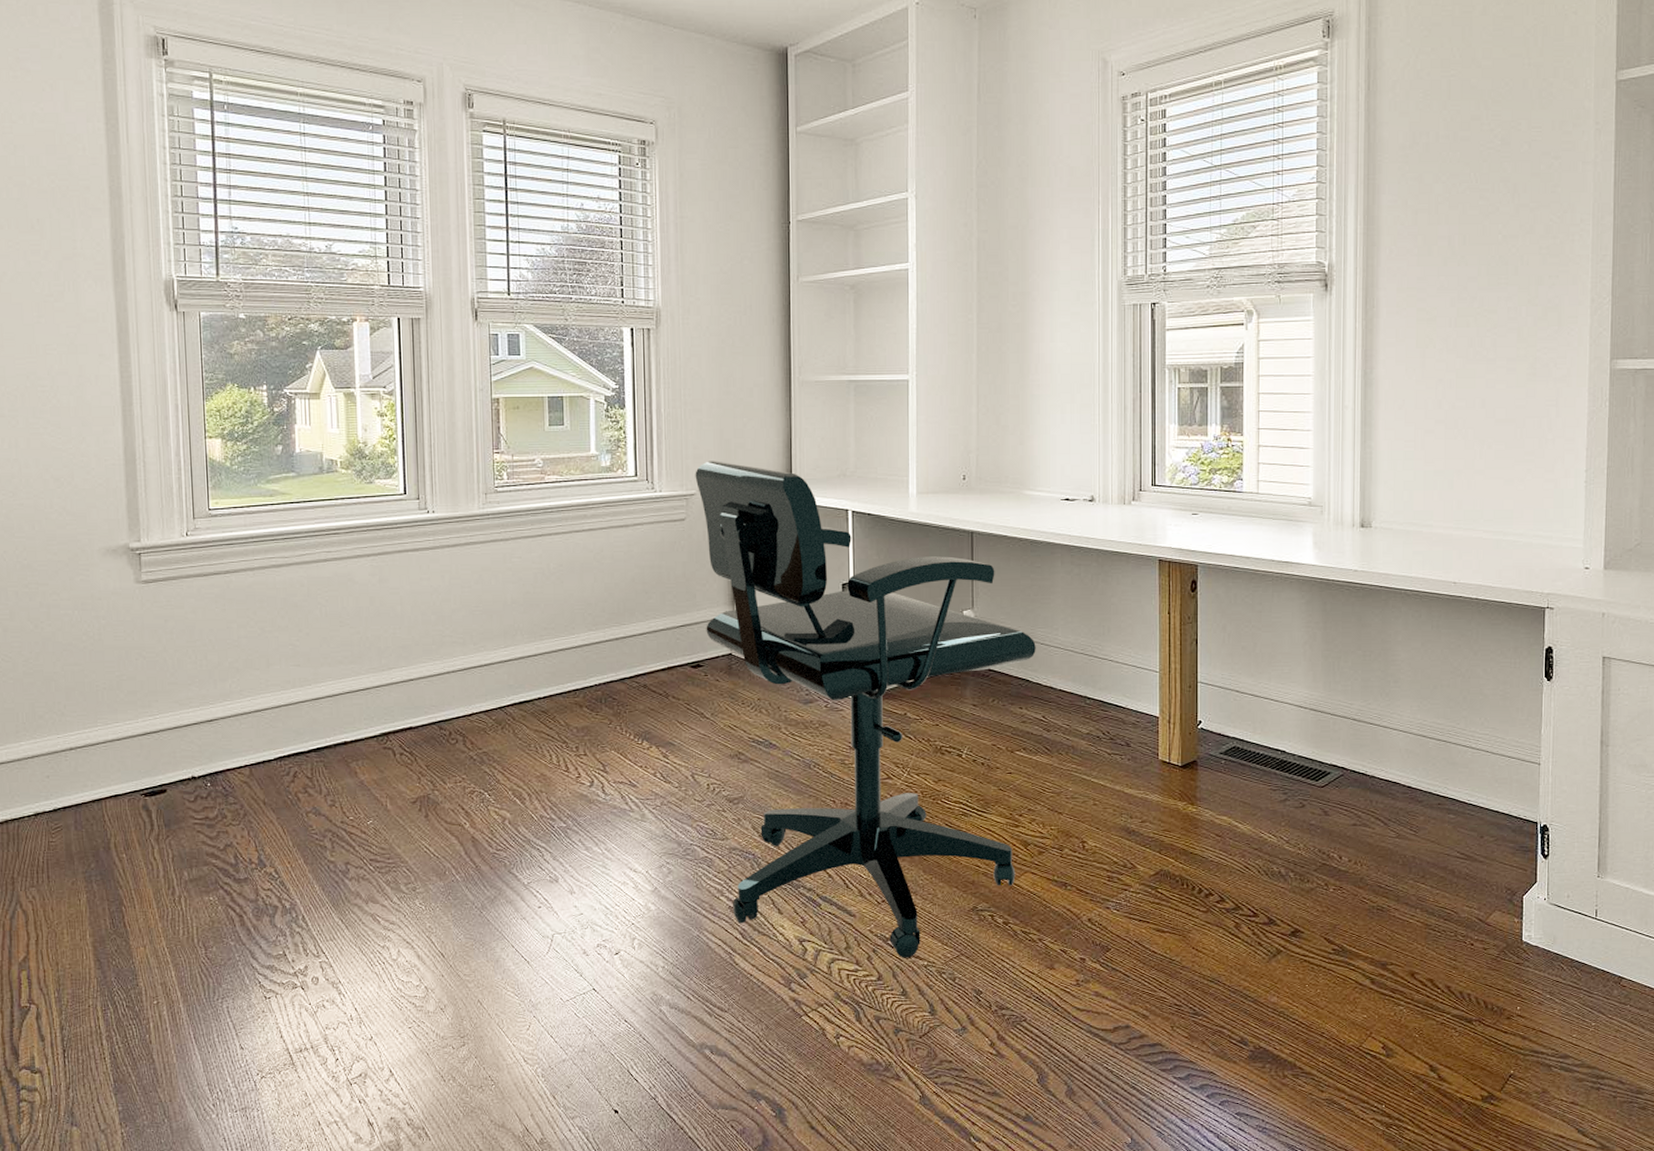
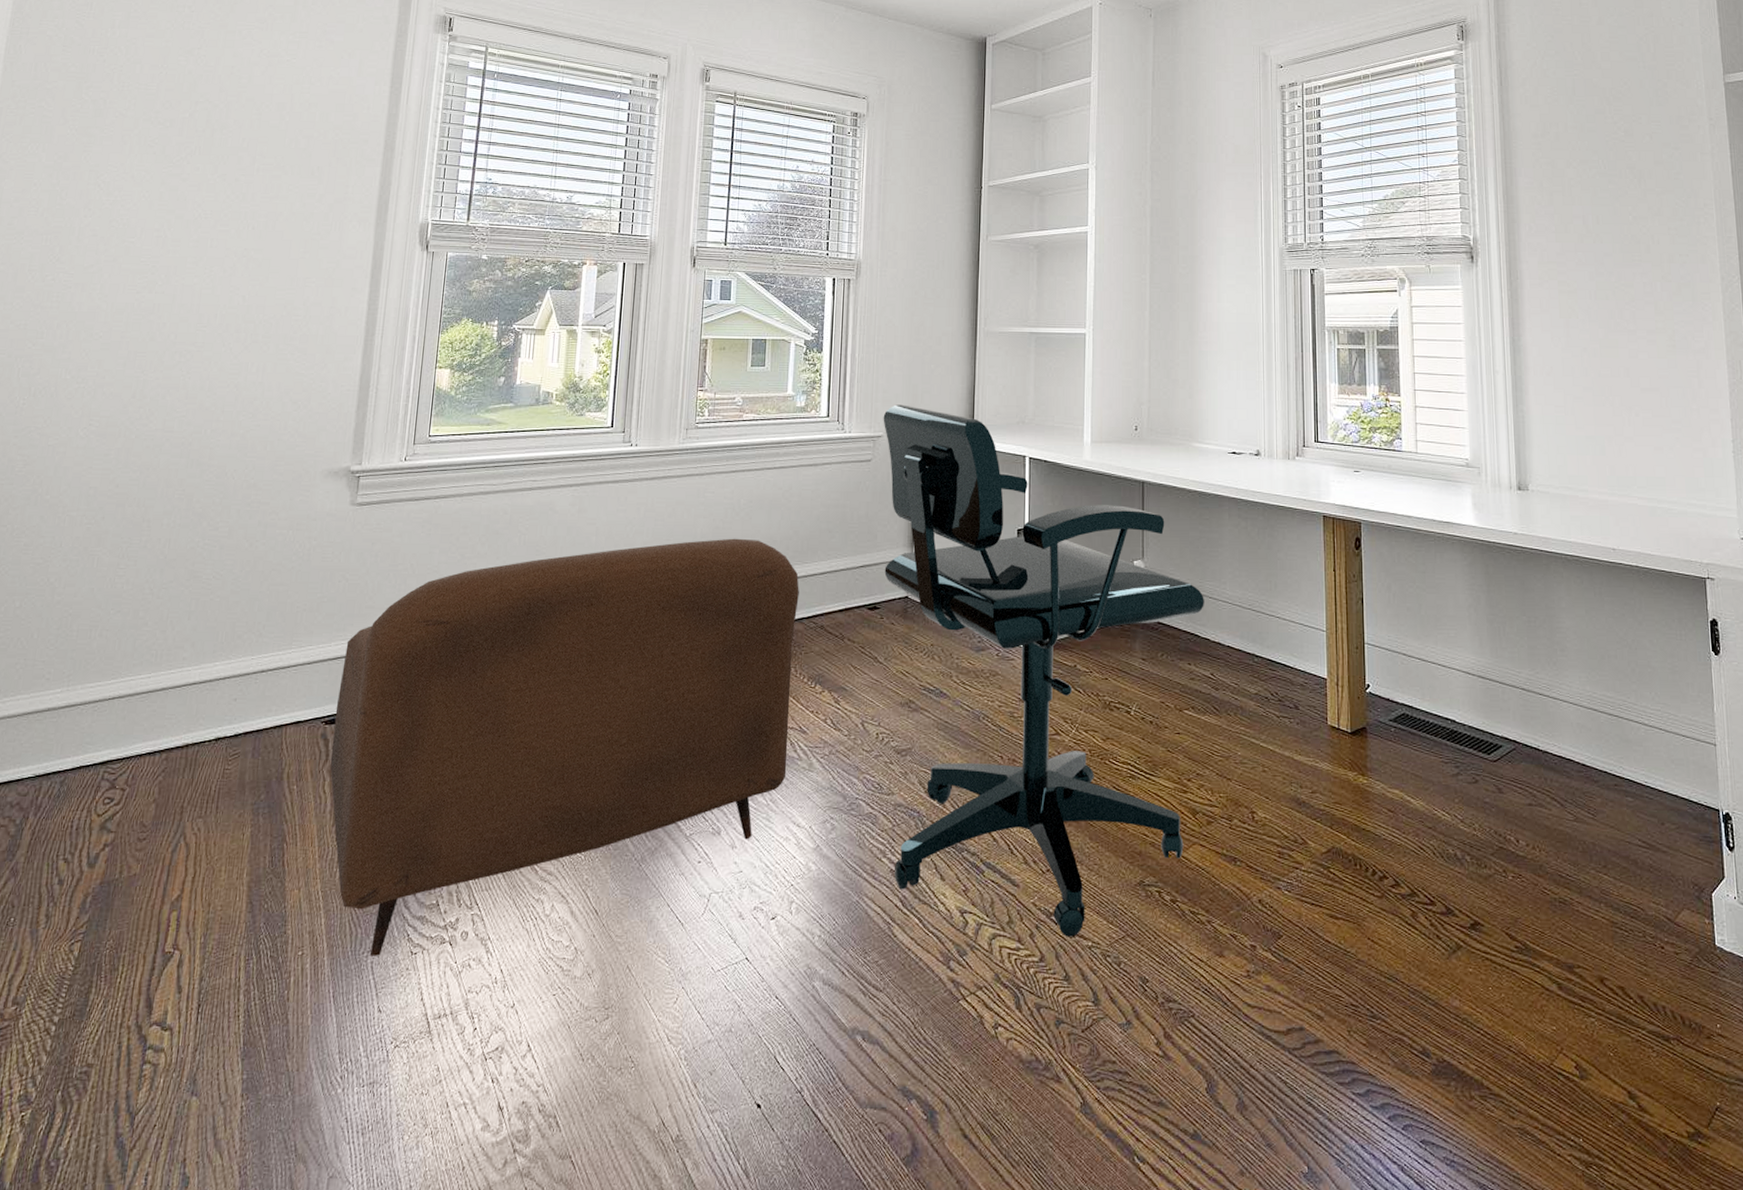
armchair: none [153,602,620,1002] -> present [329,538,799,956]

